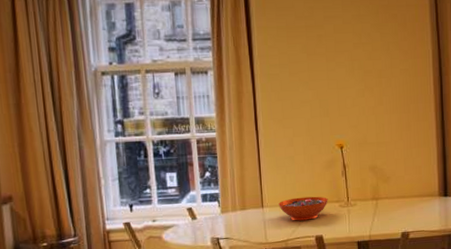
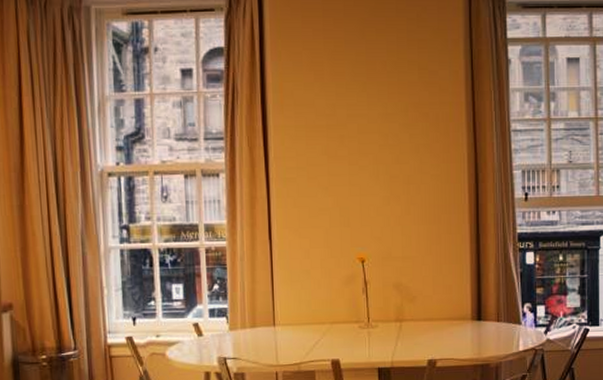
decorative bowl: present [278,196,328,221] -> none [292,315,347,342]

